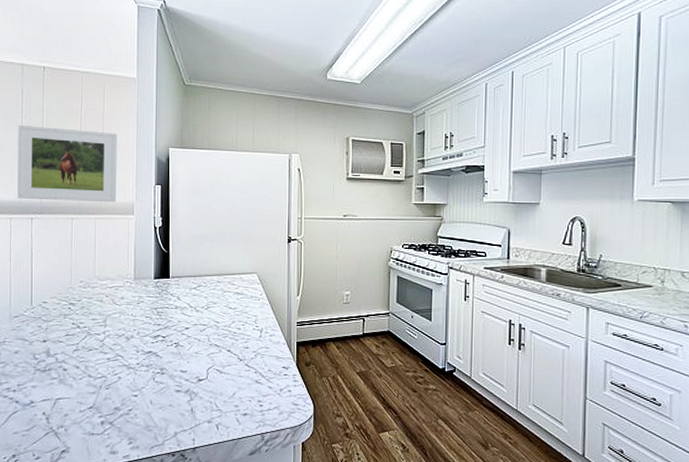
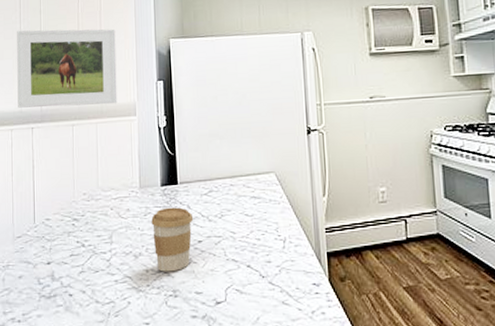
coffee cup: none [143,298,183,353] -> present [151,207,194,272]

